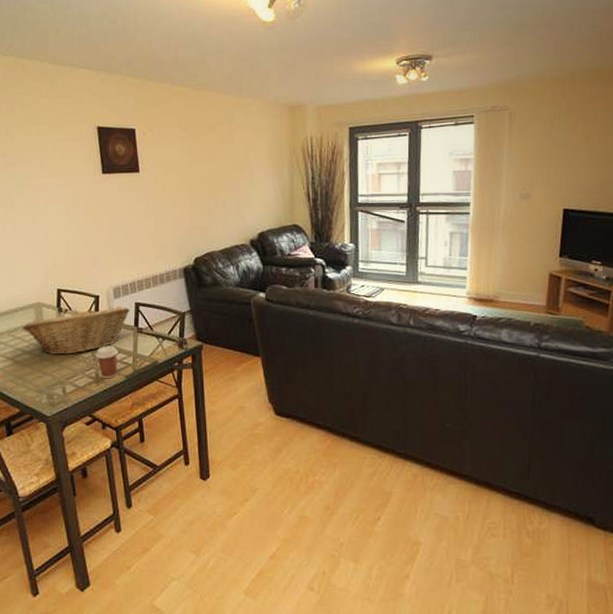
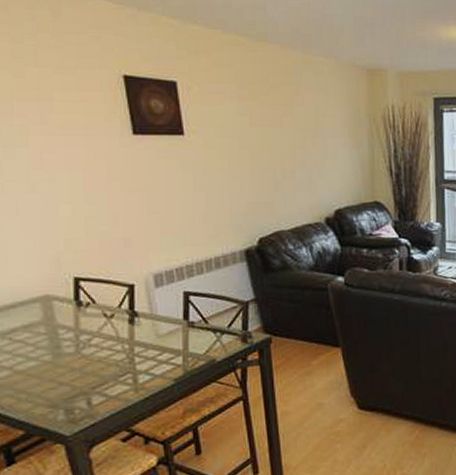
fruit basket: present [23,306,130,355] -> none [24,297,177,359]
coffee cup: present [95,346,119,379] -> none [132,344,164,385]

